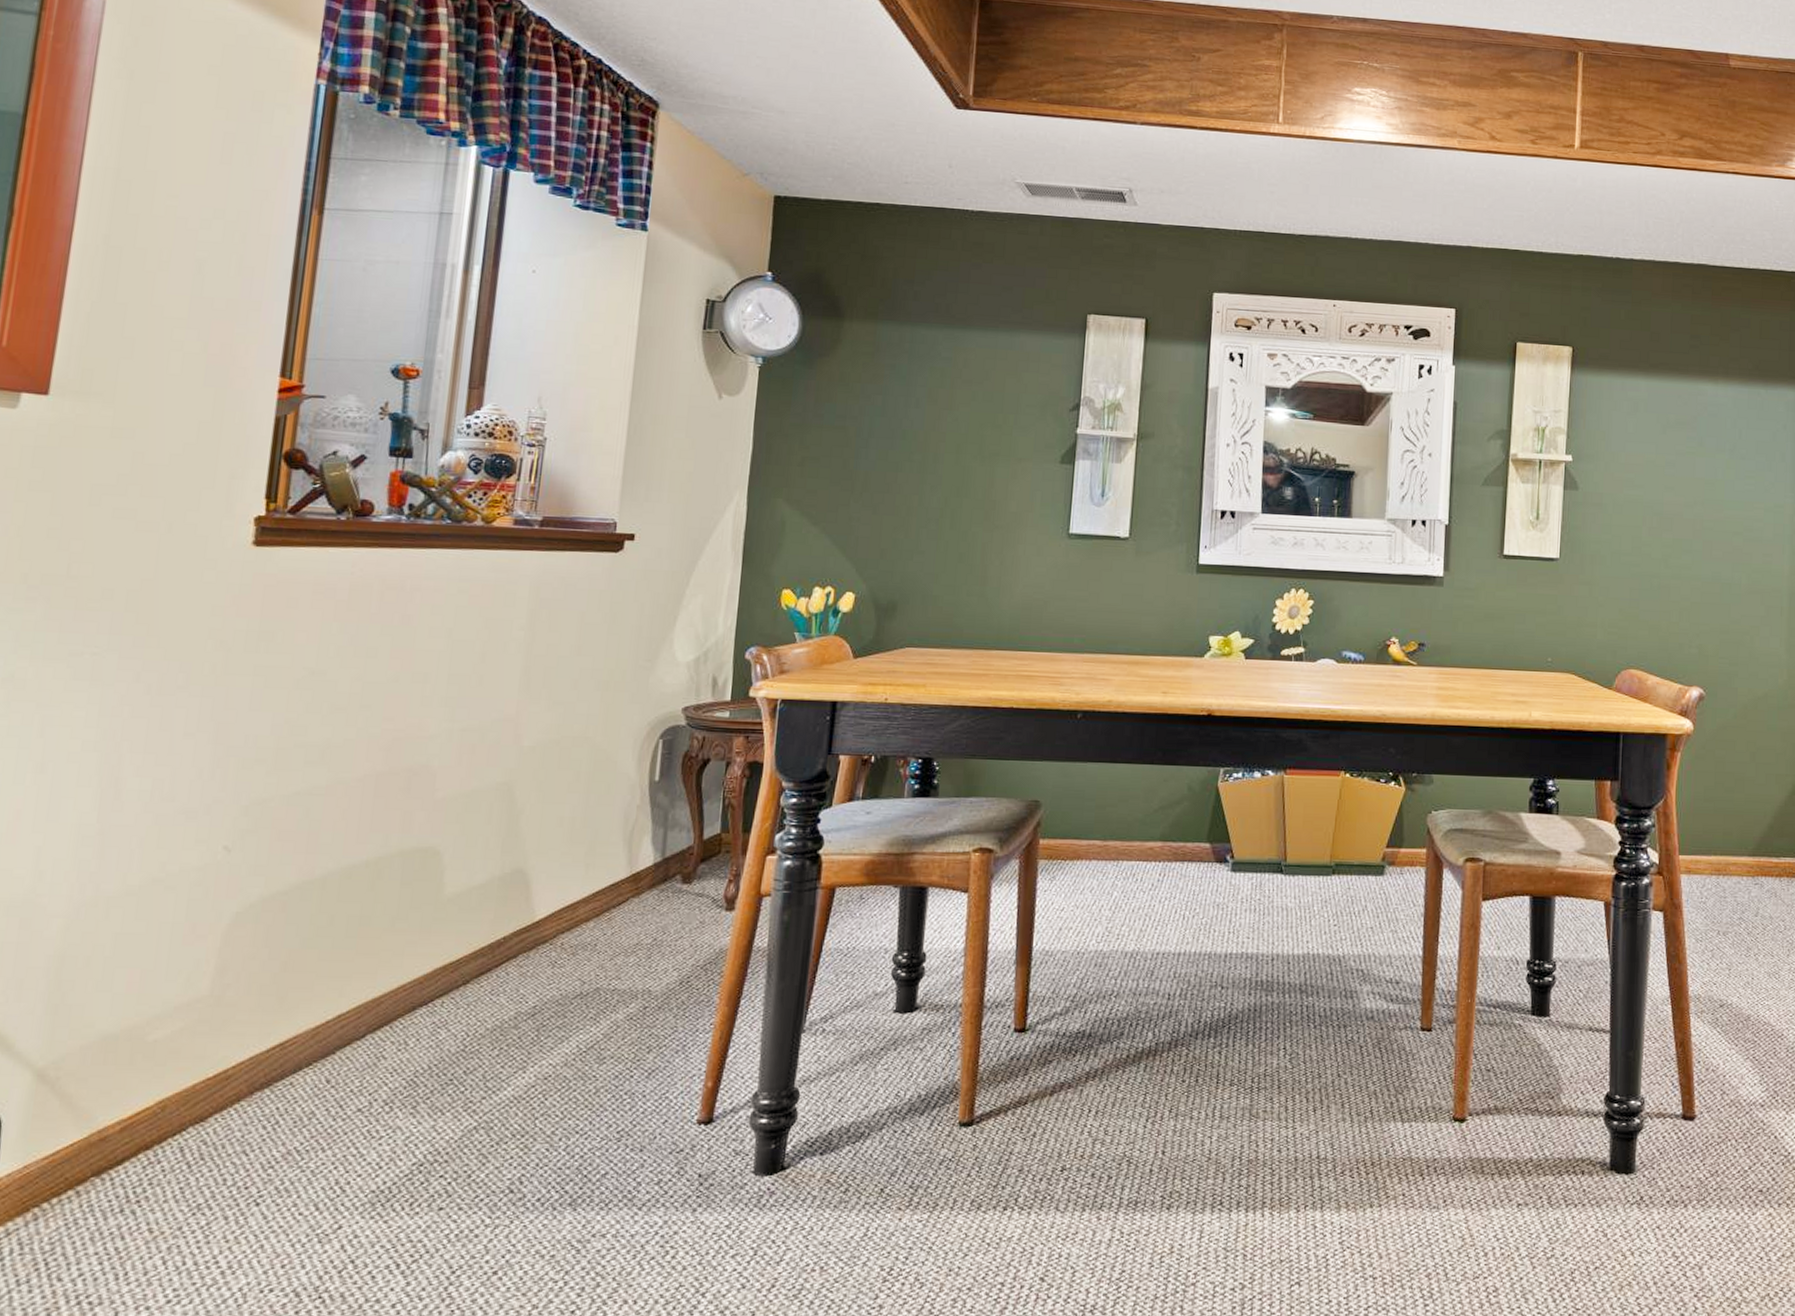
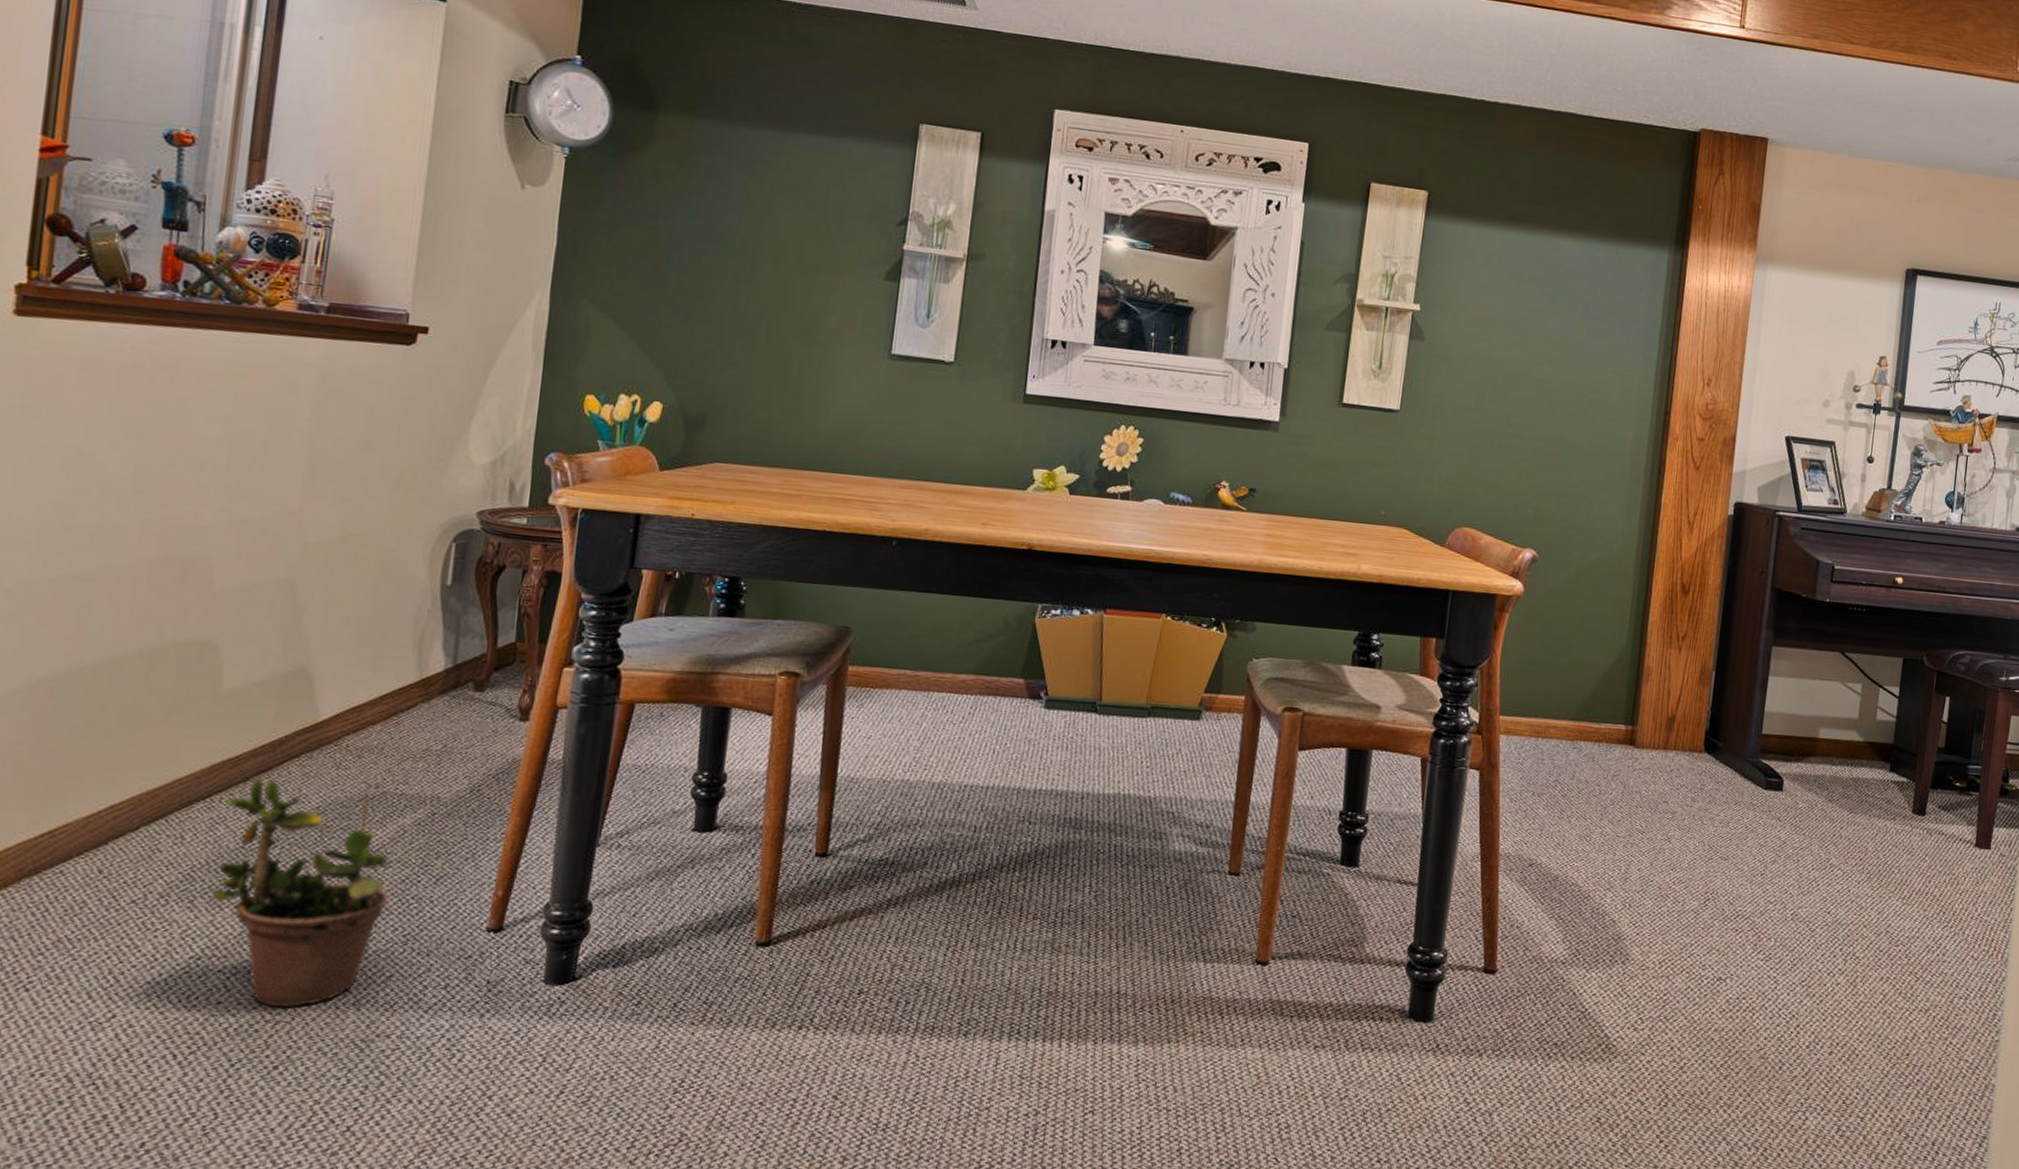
potted plant: none [432,959,604,1211] -> present [209,757,390,1008]

